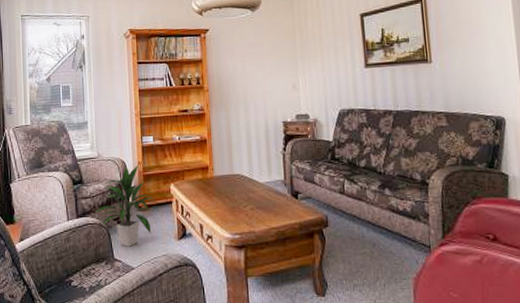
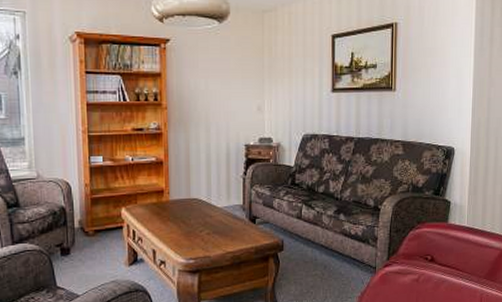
indoor plant: present [95,164,152,247] -> none [34,186,101,274]

